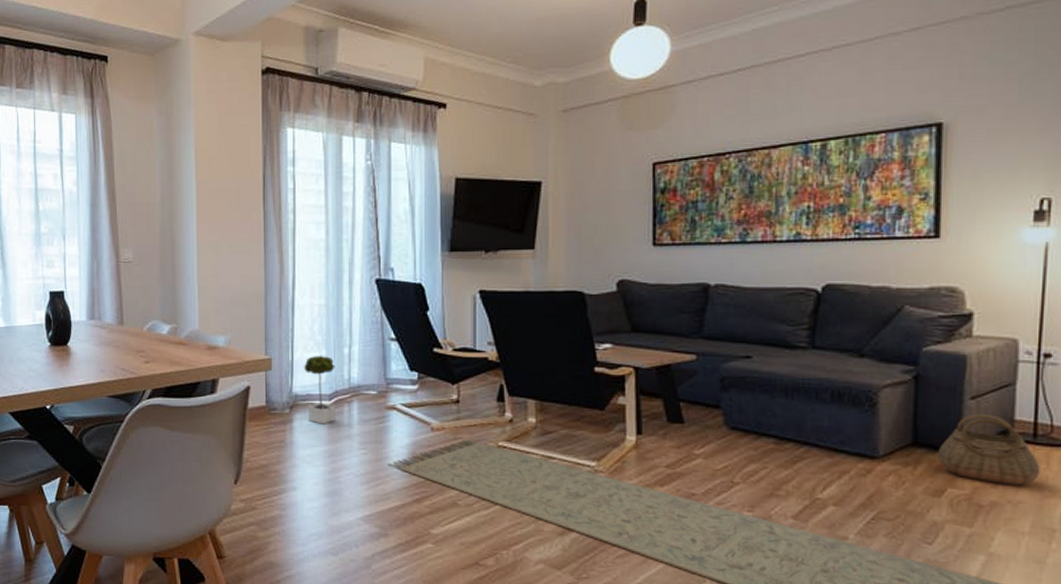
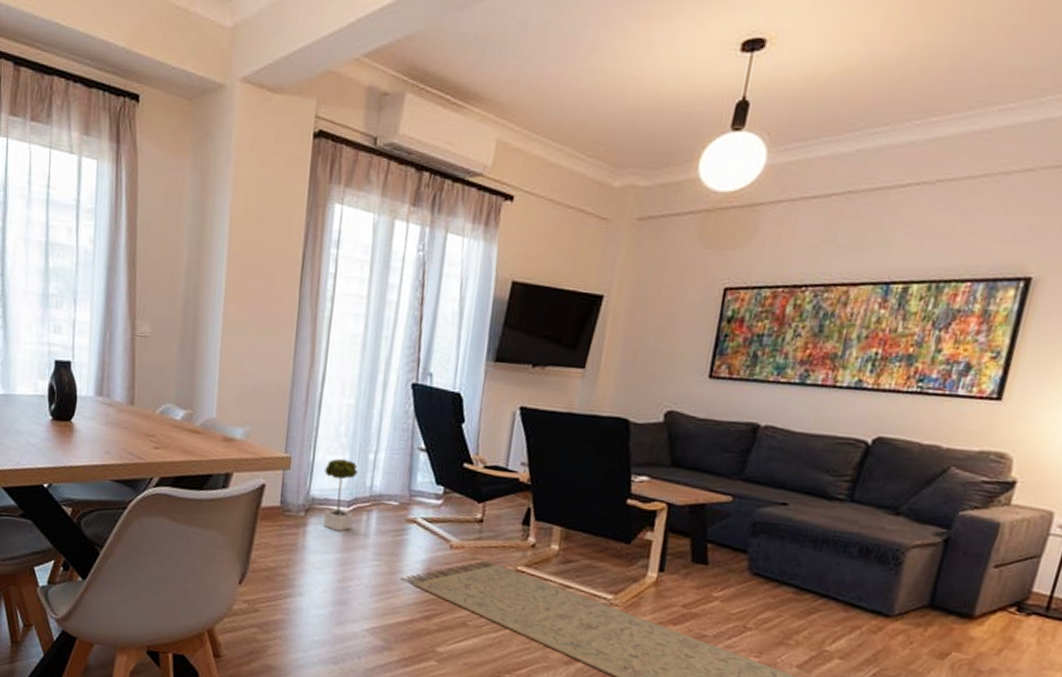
basket: present [937,413,1040,485] -> none [949,582,1046,656]

